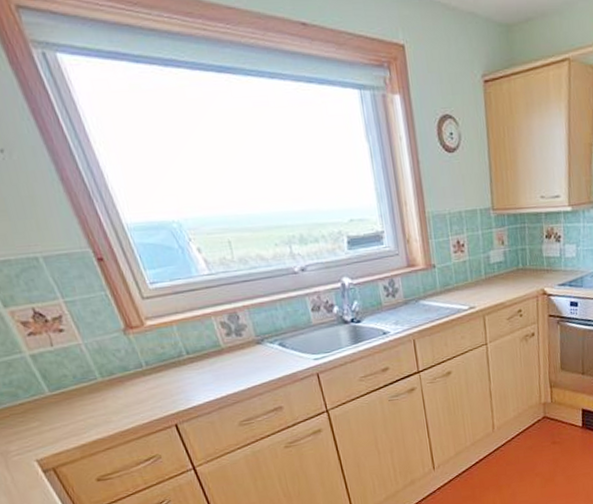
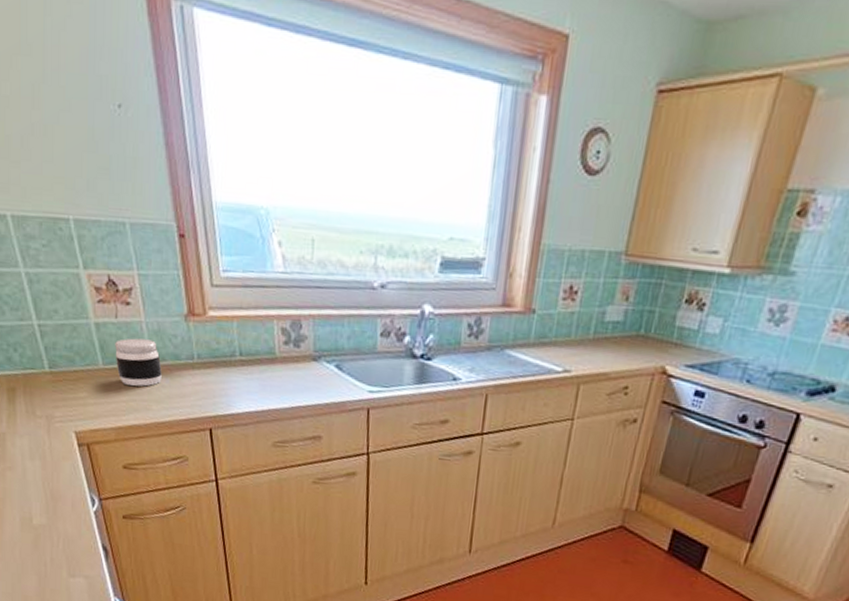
jar: none [57,358,115,405] -> present [115,338,162,387]

